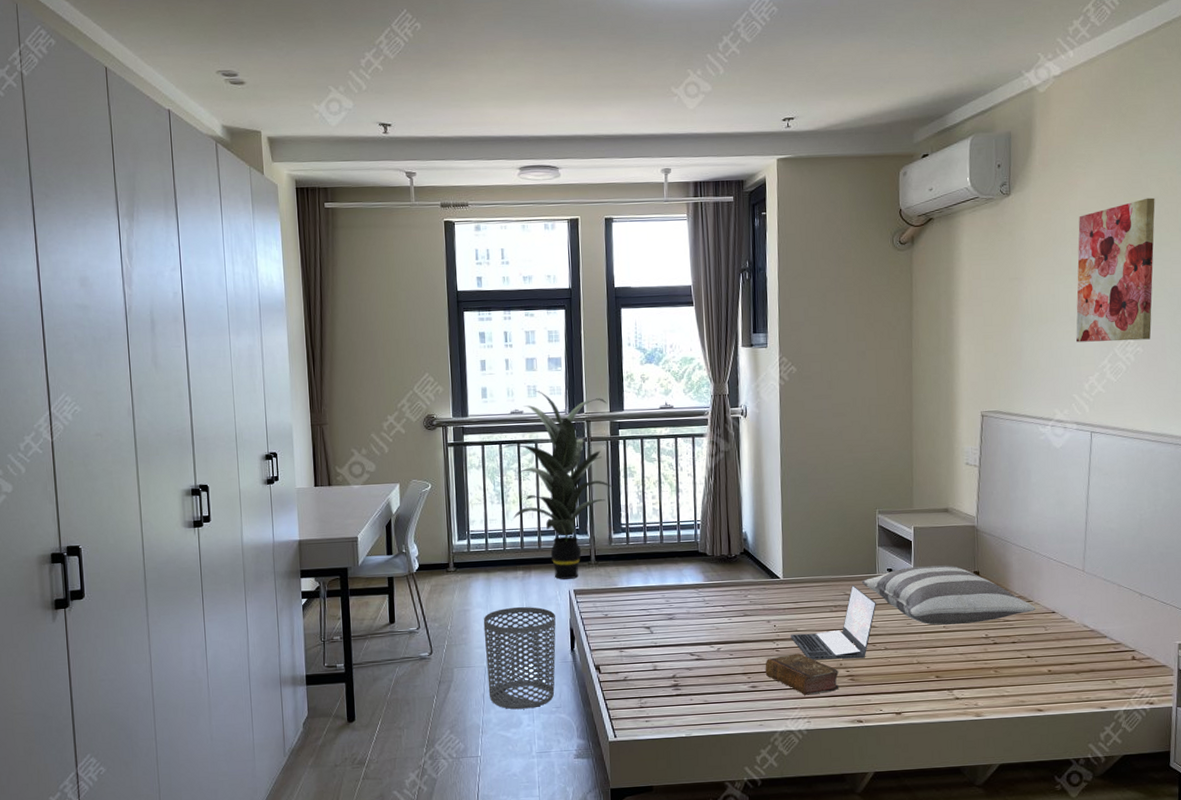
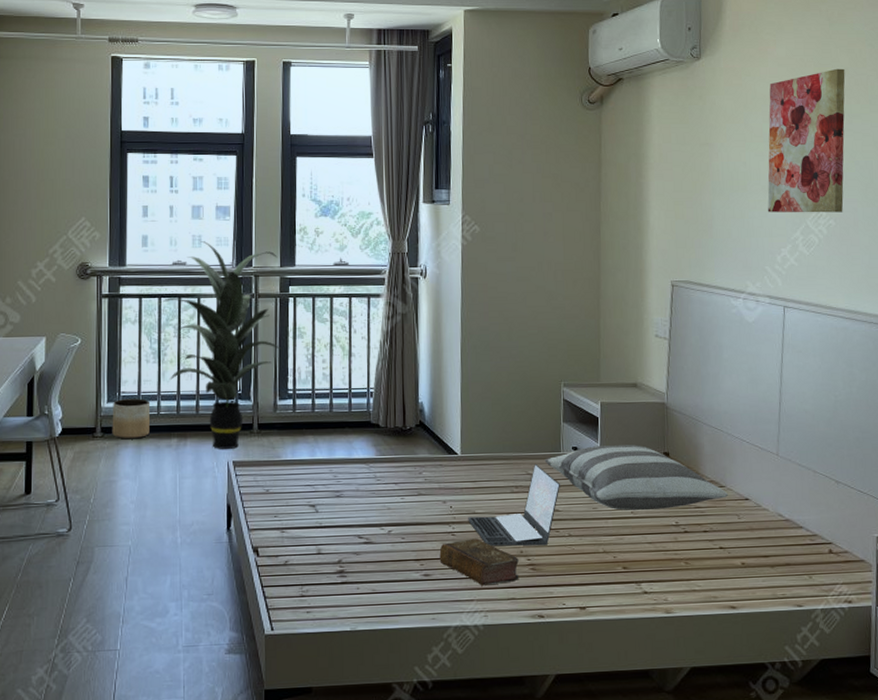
planter: none [463,536,497,573] -> present [112,399,151,440]
waste bin: present [483,607,556,710] -> none [130,479,211,596]

